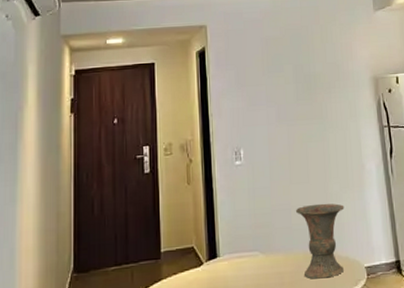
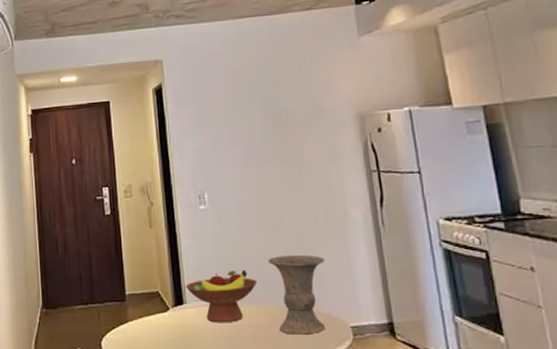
fruit bowl: none [219,220,286,274] -> present [185,269,258,323]

